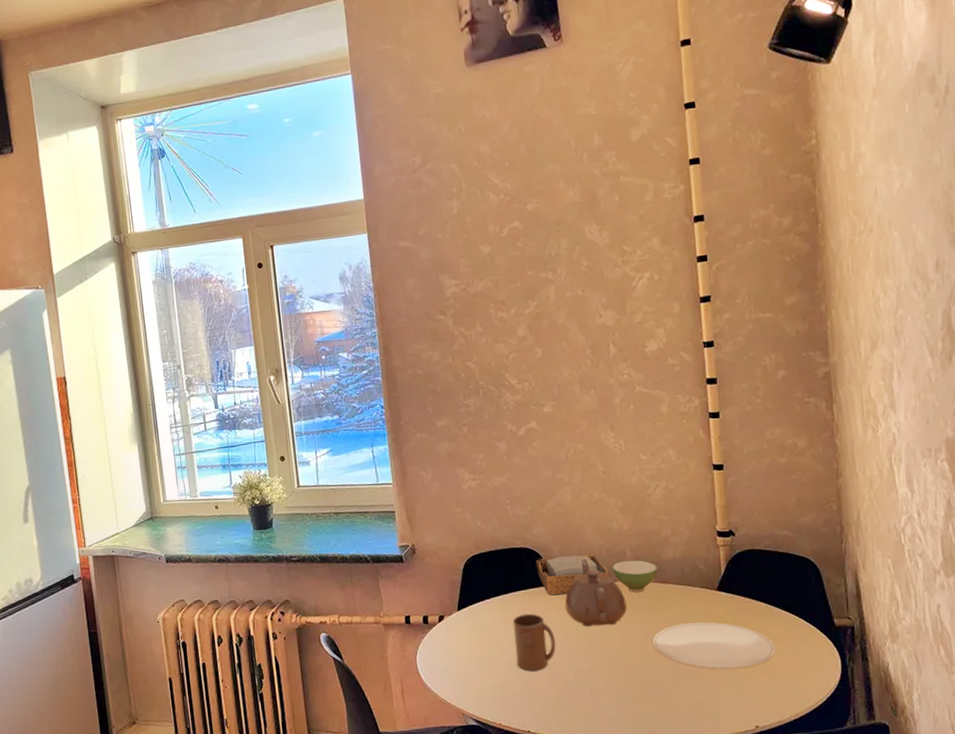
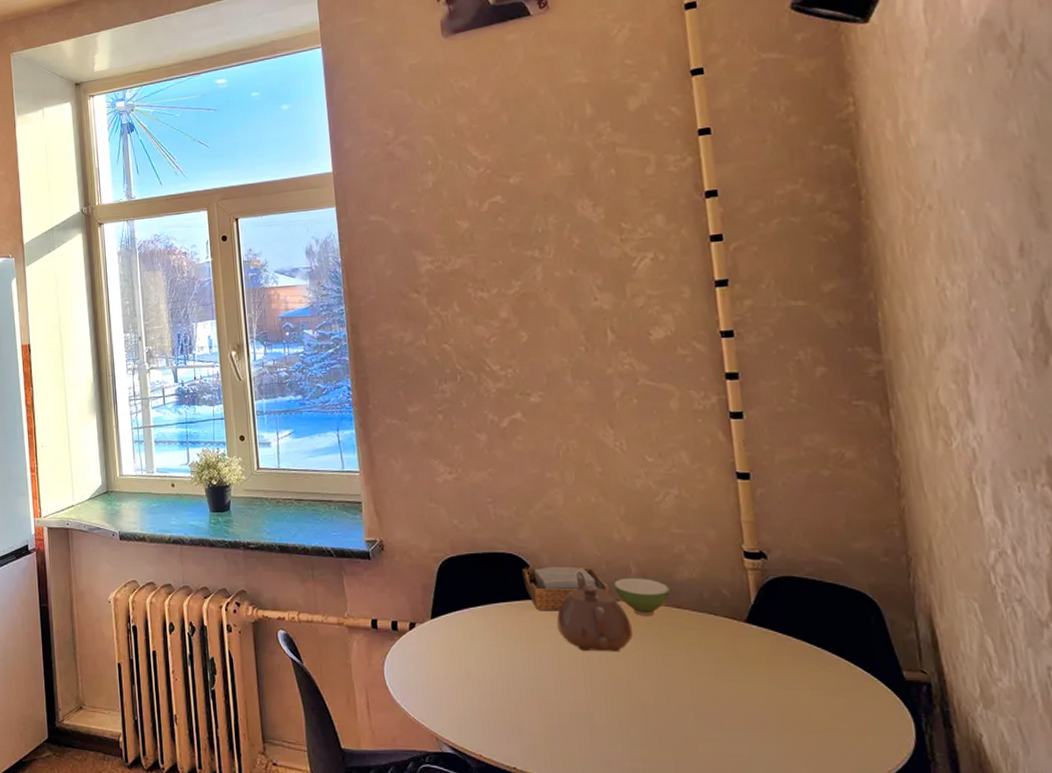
mug: present [512,613,556,671] -> none [495,629,547,697]
plate: present [652,622,776,670] -> none [665,658,825,722]

